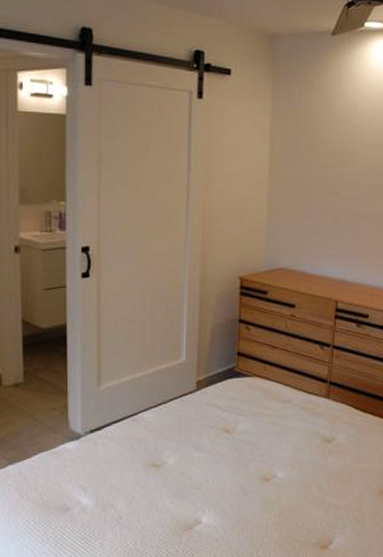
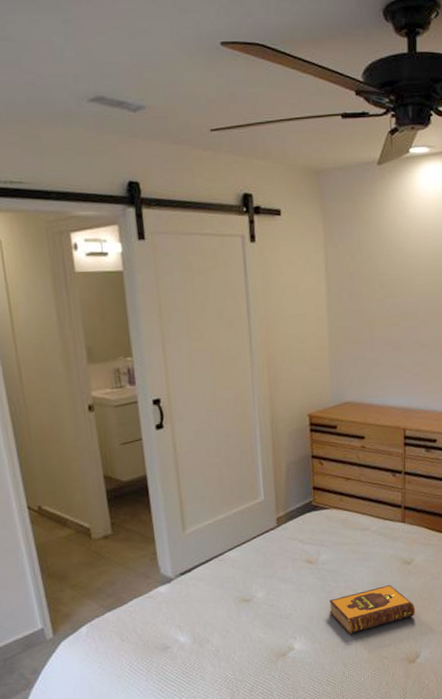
hardback book: none [242,463,333,512] -> present [329,585,416,634]

